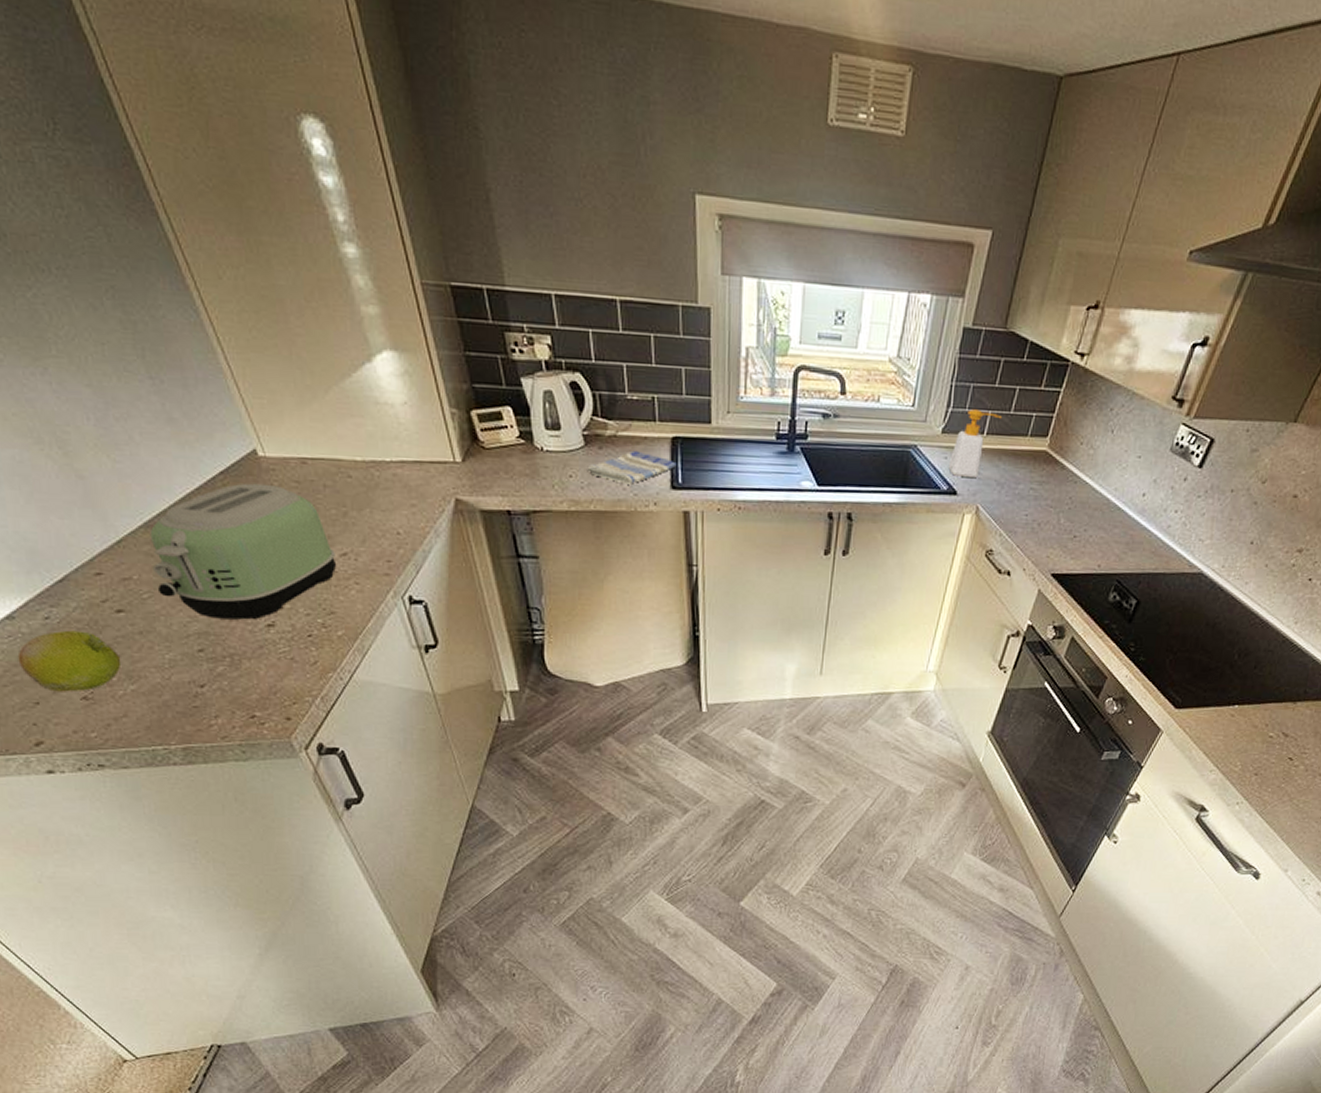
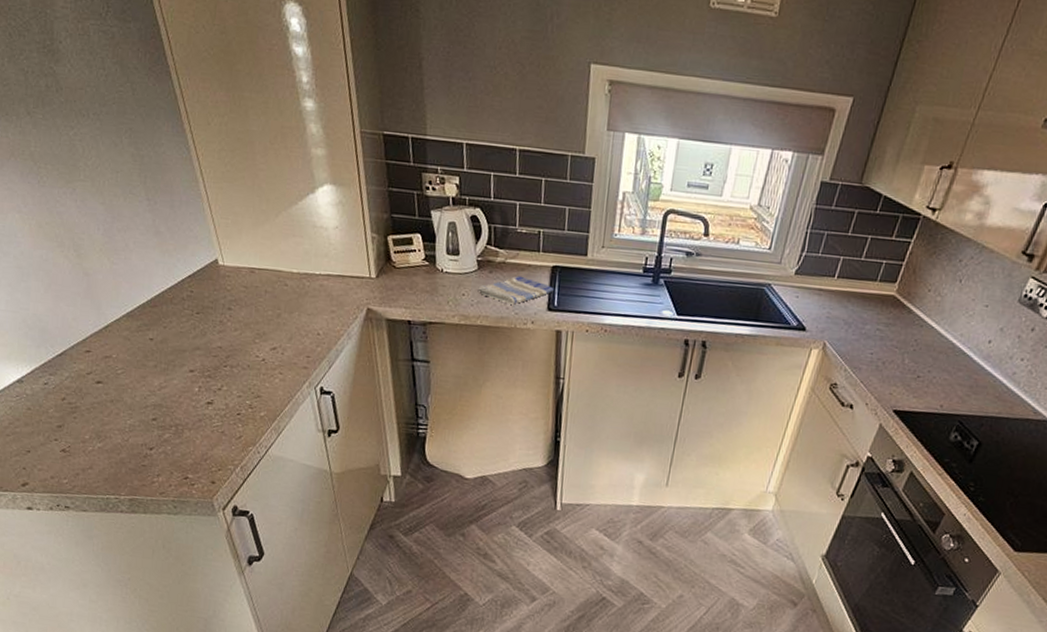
fruit: present [17,630,122,692] -> none [20,394,95,445]
toaster: present [150,483,337,620] -> none [129,285,267,397]
soap bottle: present [948,409,1003,477] -> none [799,254,854,316]

